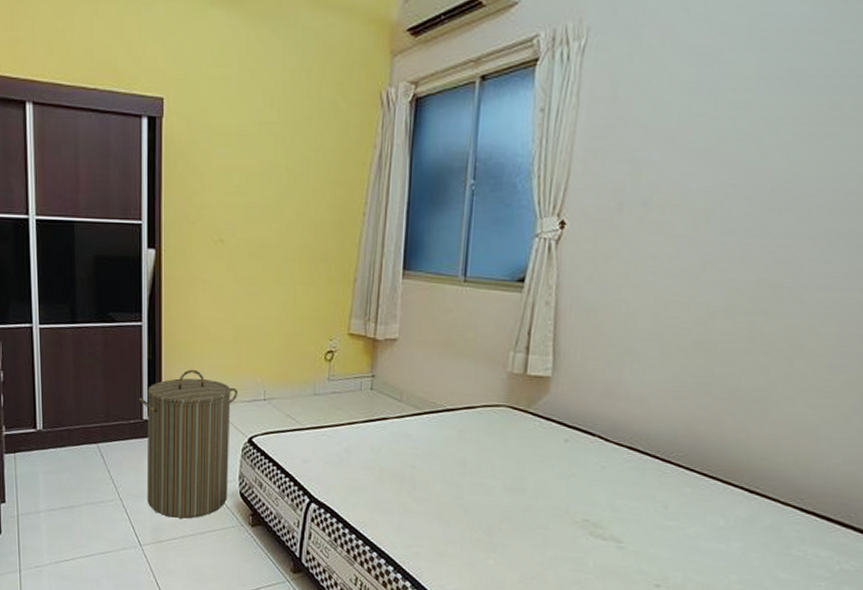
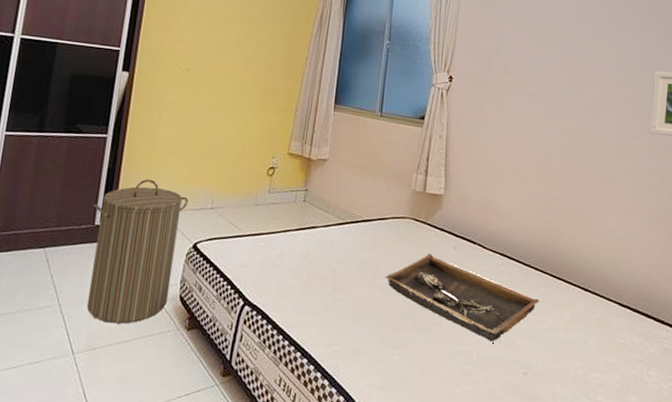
tray: none [474,447,682,550] -> present [384,253,539,343]

